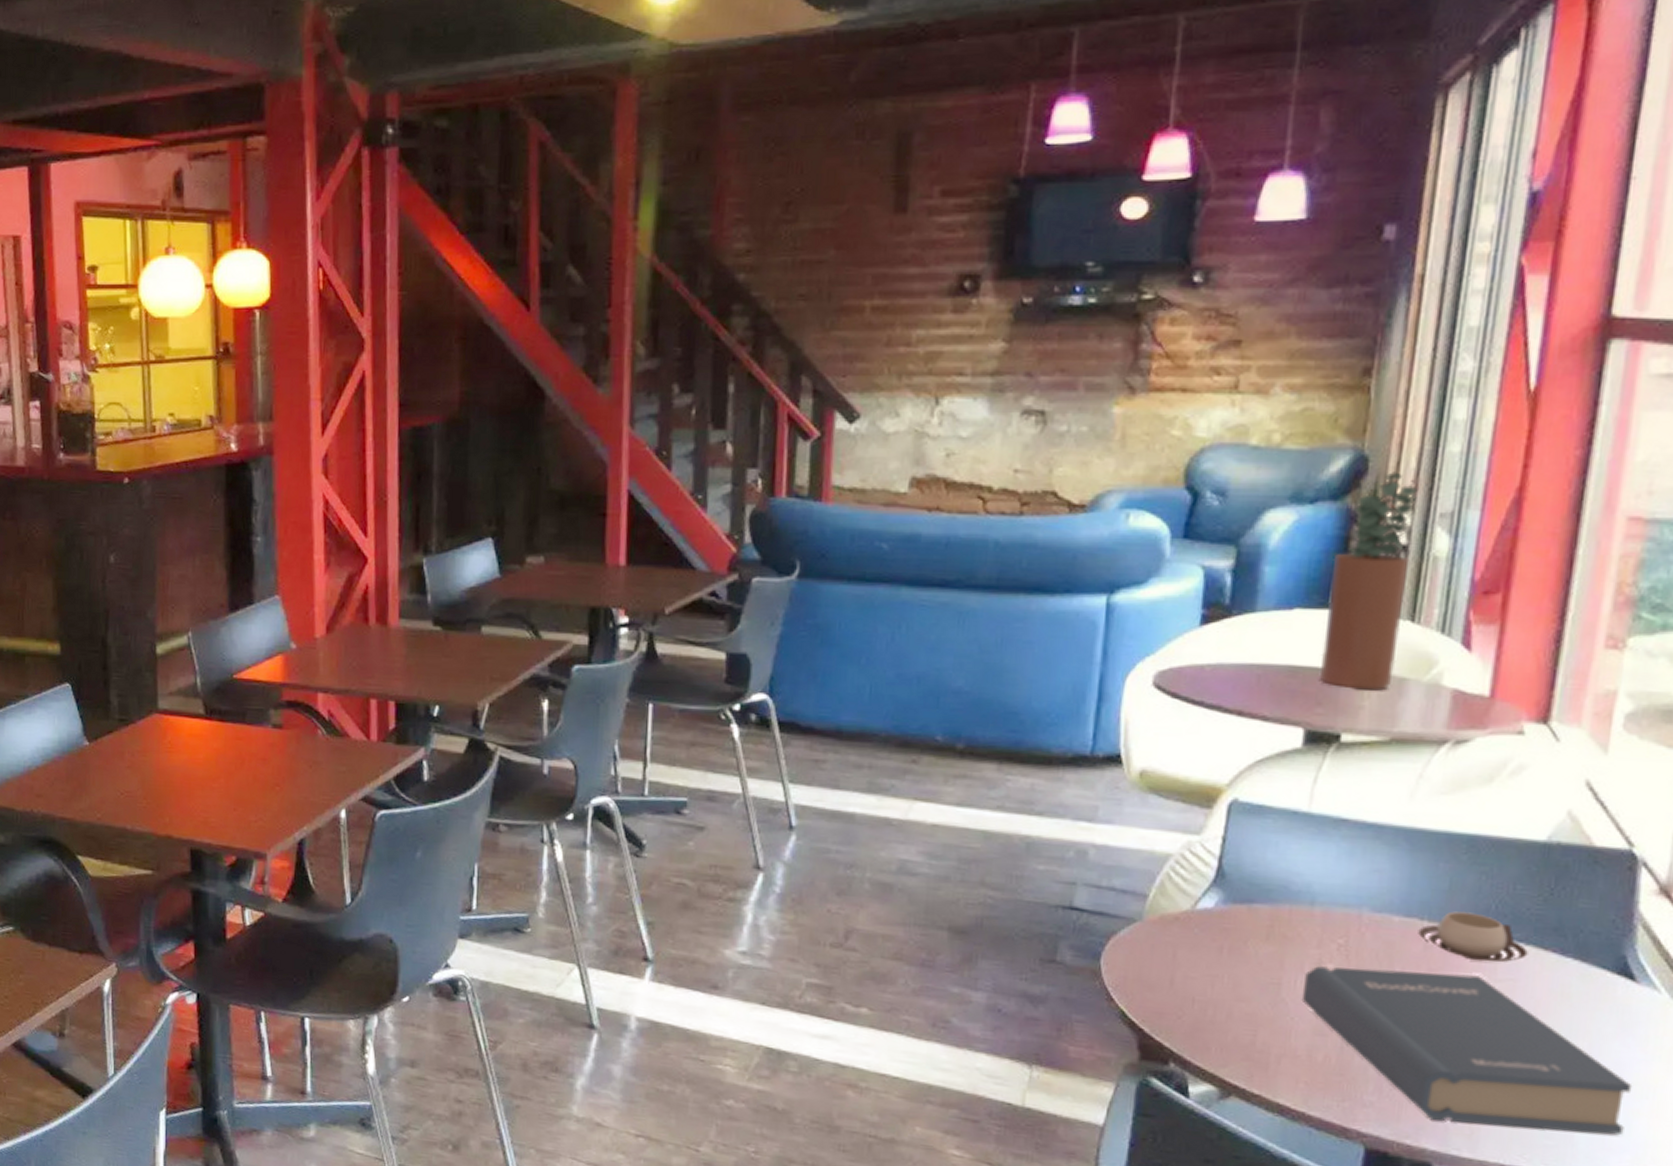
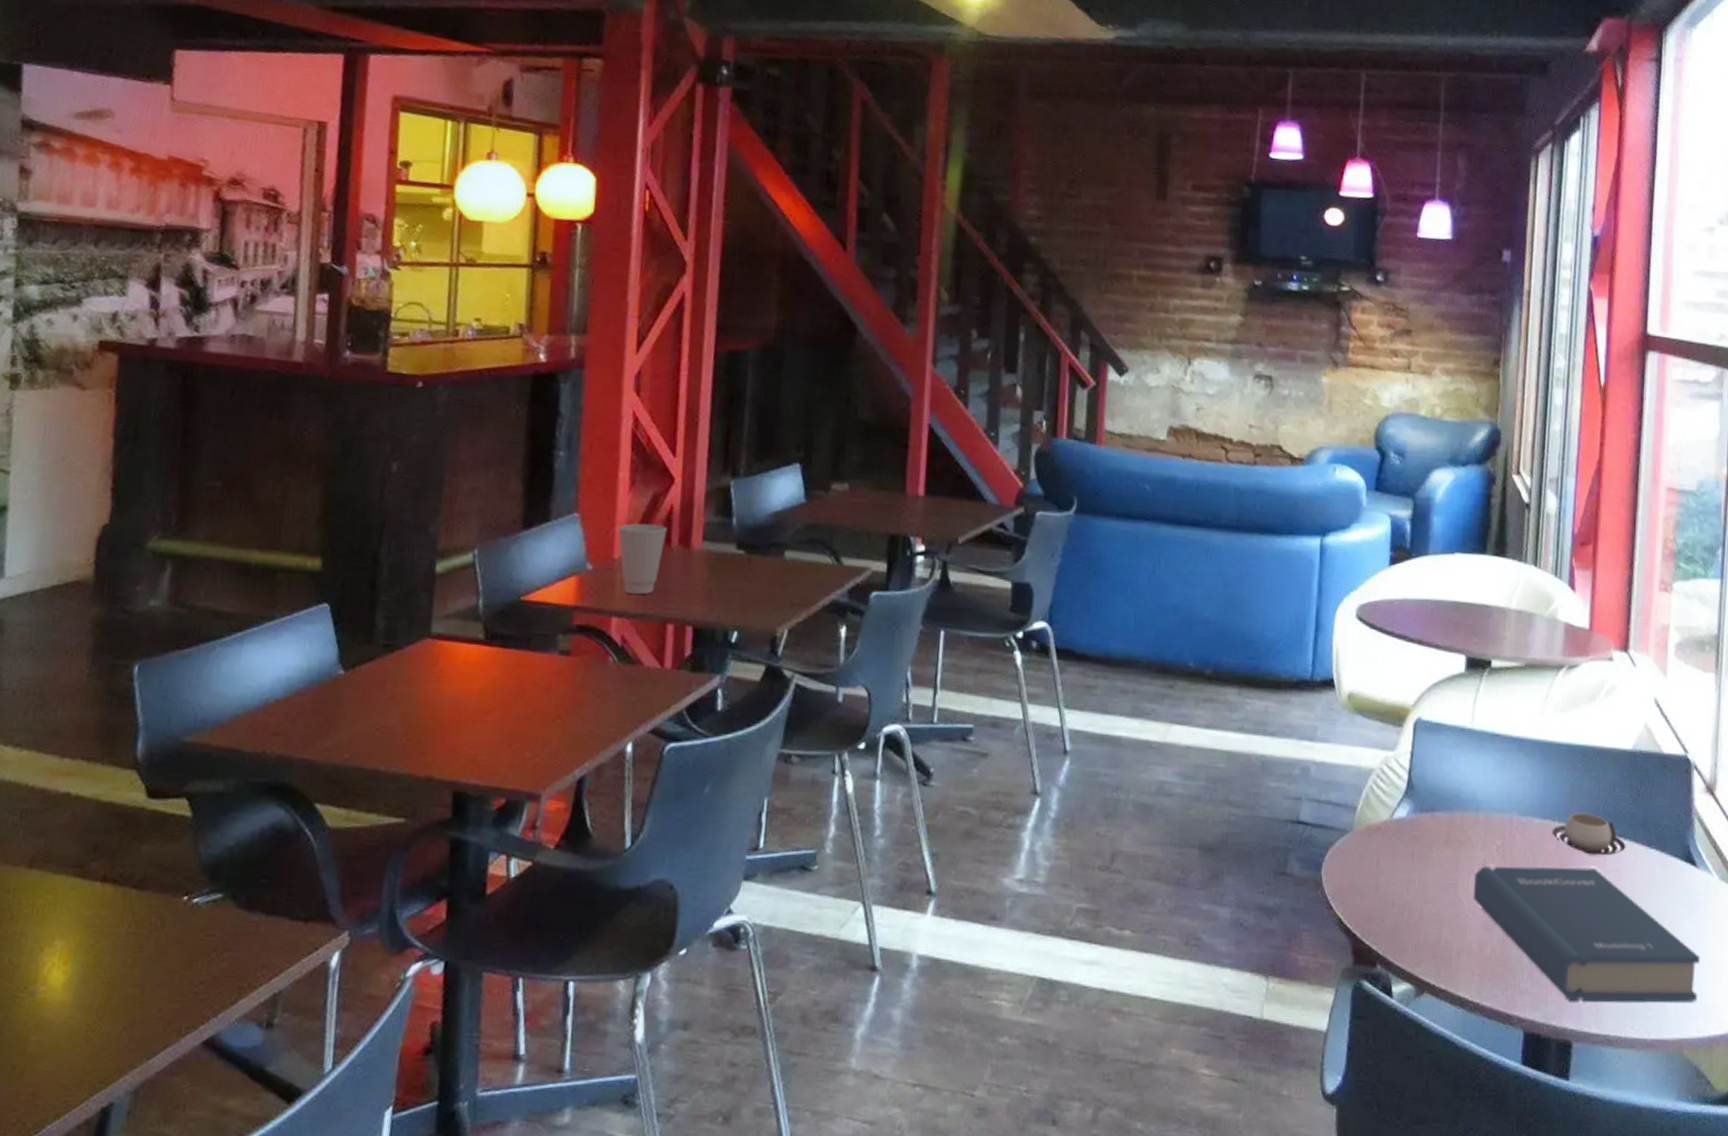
cup: none [317,603,364,671] -> present [618,523,668,594]
vase: present [1320,462,1418,691] -> none [1475,436,1534,624]

